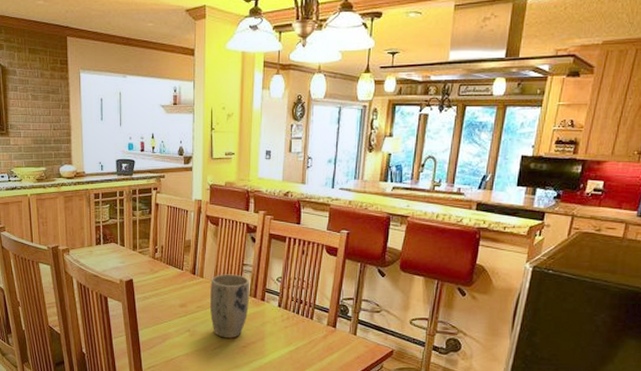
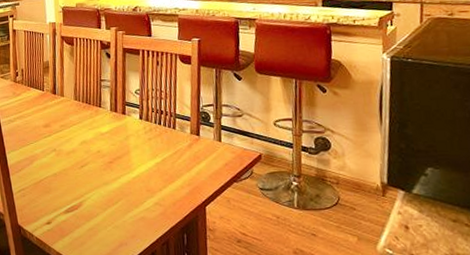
plant pot: present [210,274,250,338] -> none [71,90,111,155]

